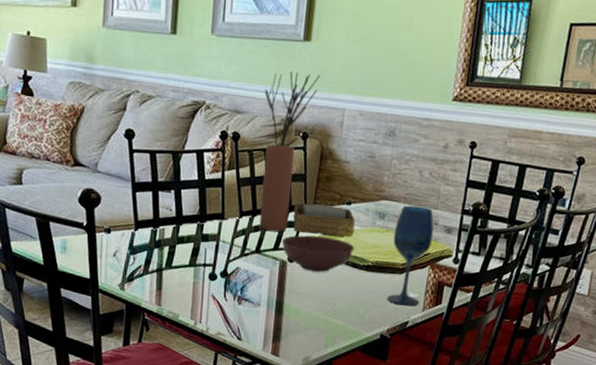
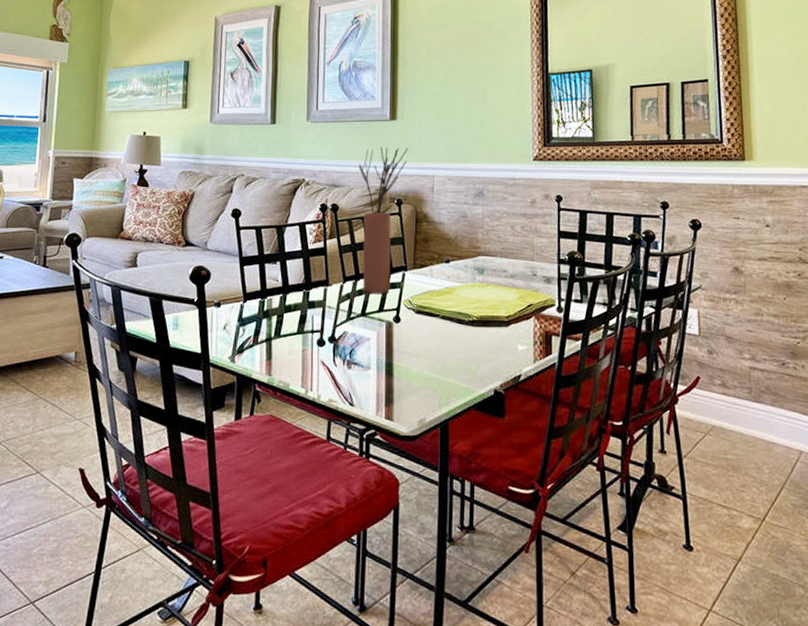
bowl: present [281,234,355,272] -> none [386,295,458,330]
napkin holder: present [293,204,355,237] -> none [394,265,455,294]
wineglass: present [386,205,434,306] -> none [494,259,533,359]

